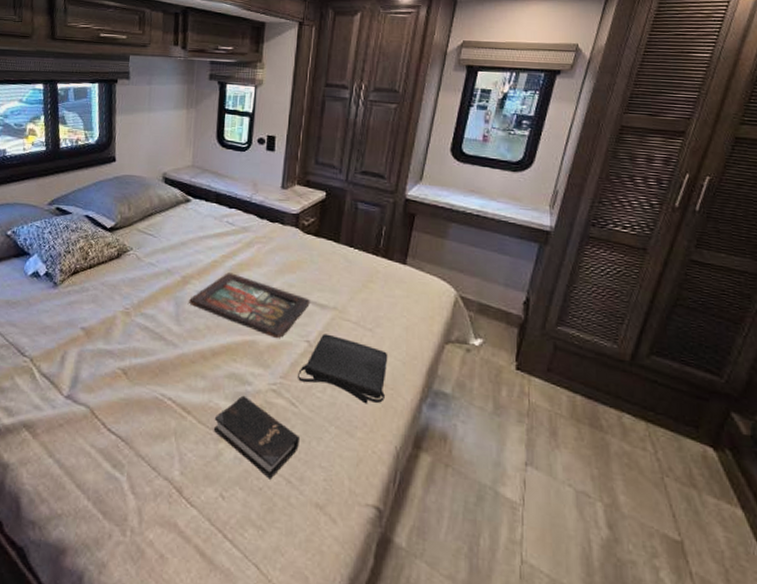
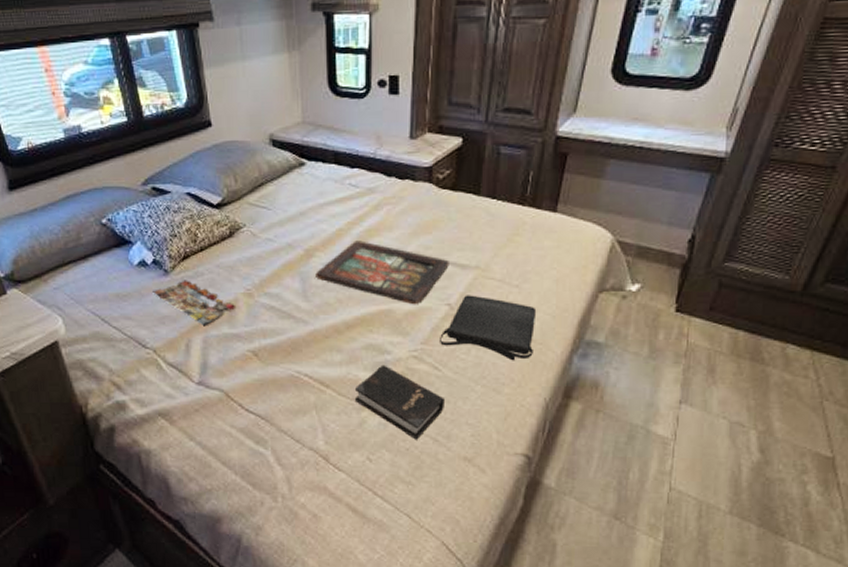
magazine: none [40,293,114,340] -> present [153,280,237,327]

